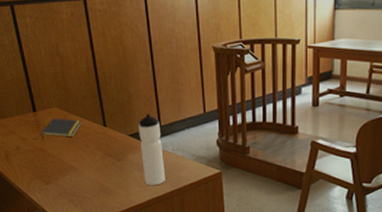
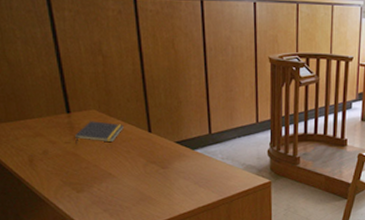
water bottle: present [138,114,165,186] -> none [187,121,212,195]

